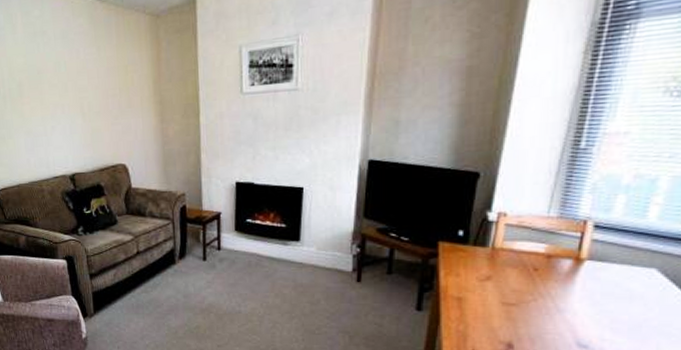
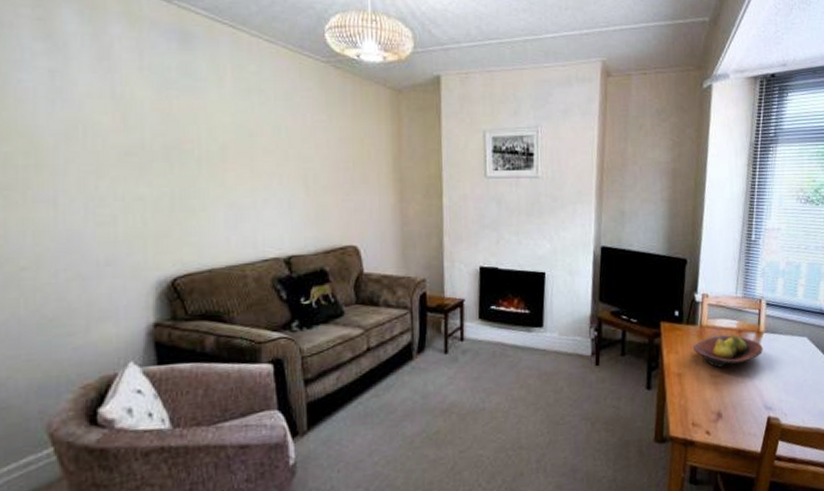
fruit bowl: none [479,258,583,295] -> present [692,333,763,368]

